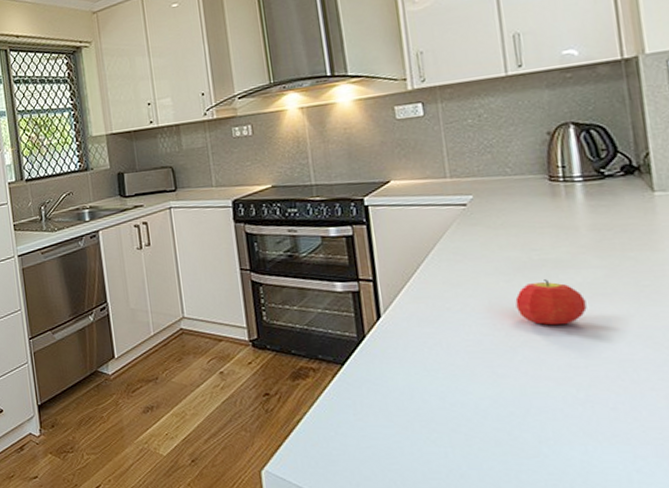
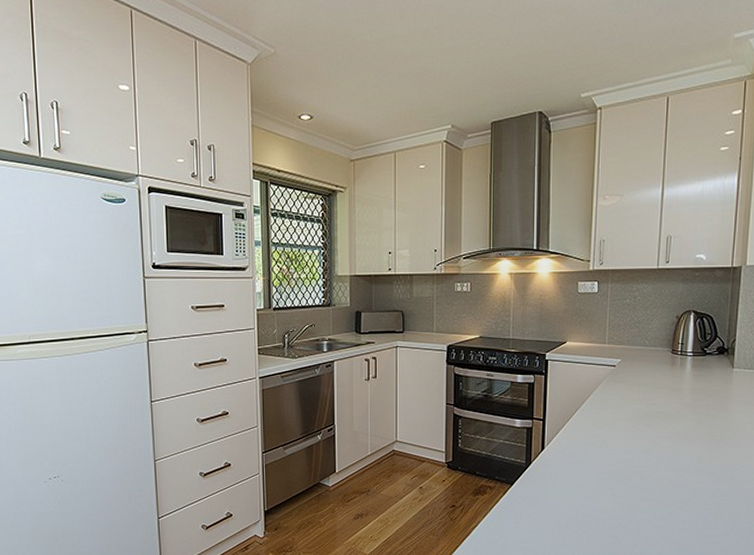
fruit: present [515,279,587,326] -> none [635,427,679,461]

